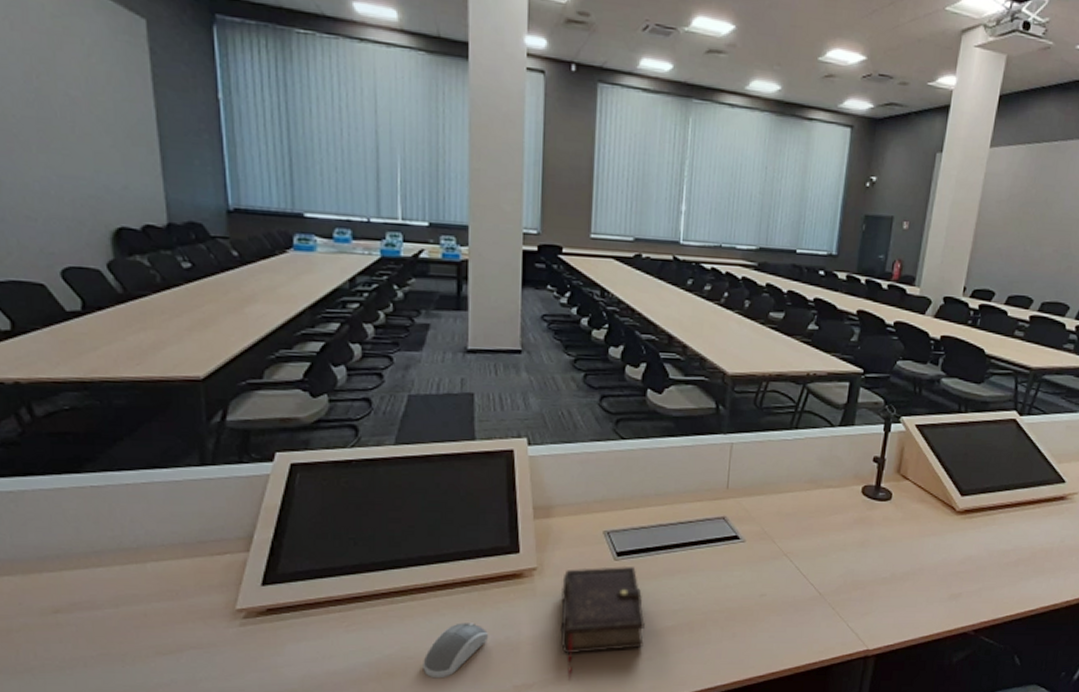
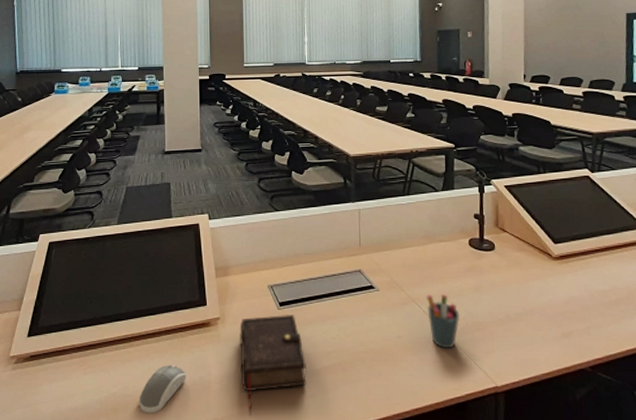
pen holder: none [800,548,839,609] -> present [426,295,460,349]

